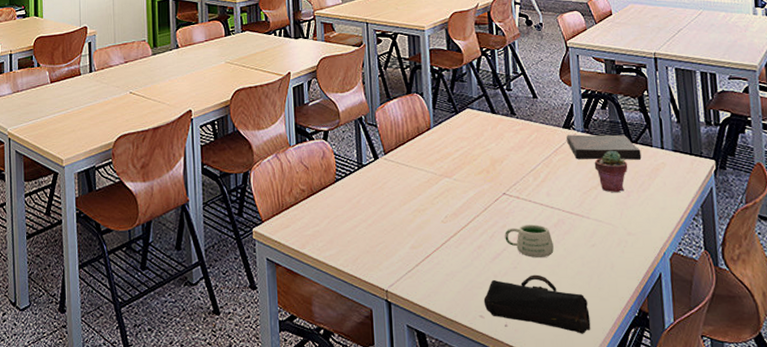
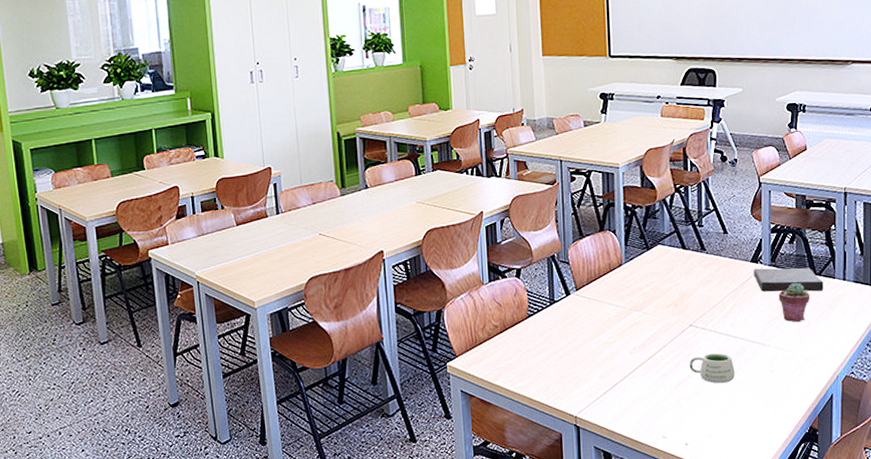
pencil case: present [483,274,591,334] -> none [667,398,765,450]

